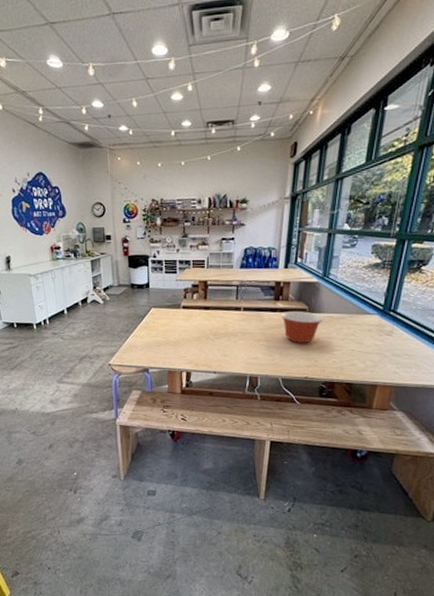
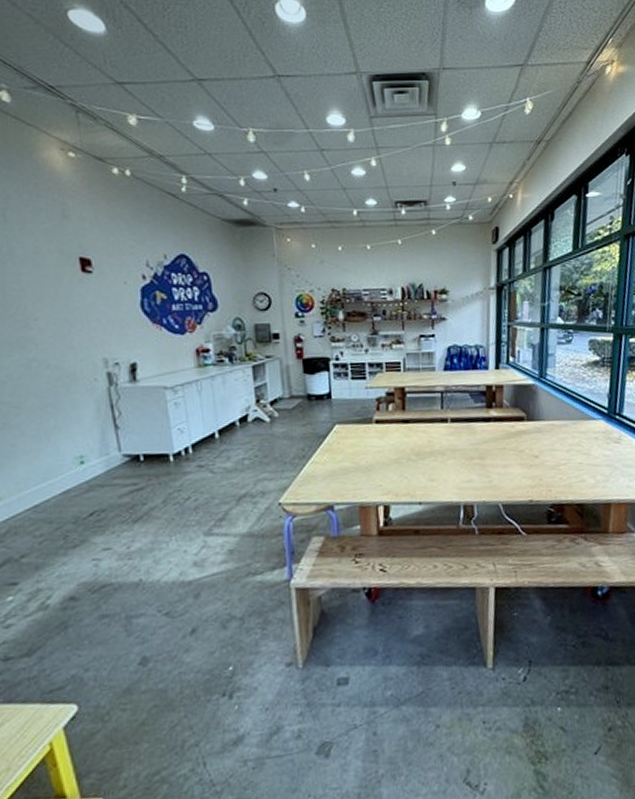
mixing bowl: present [281,311,324,344] -> none [496,419,545,460]

